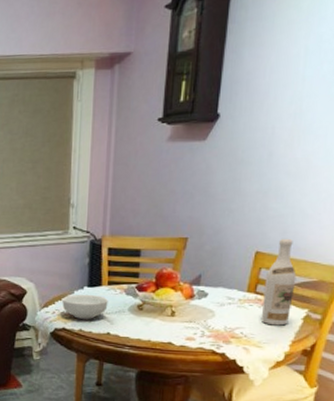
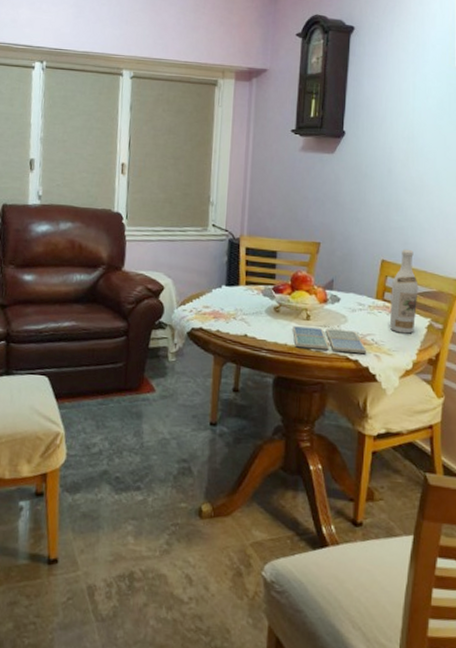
cereal bowl: present [62,294,108,319] -> none [200,293,246,320]
drink coaster: none [156,323,235,346] -> present [292,326,367,353]

